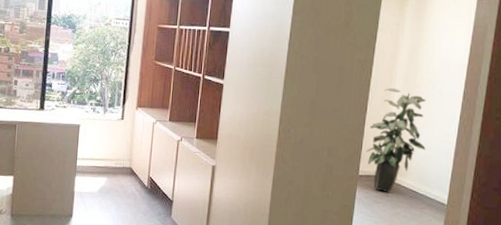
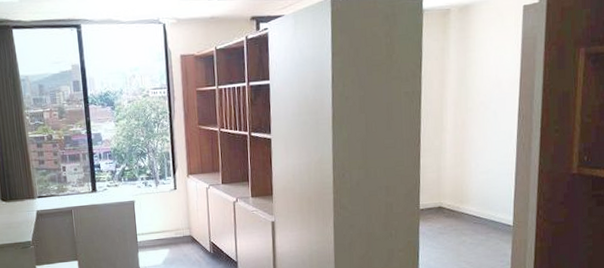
indoor plant: present [365,88,426,193] -> none [424,116,485,223]

